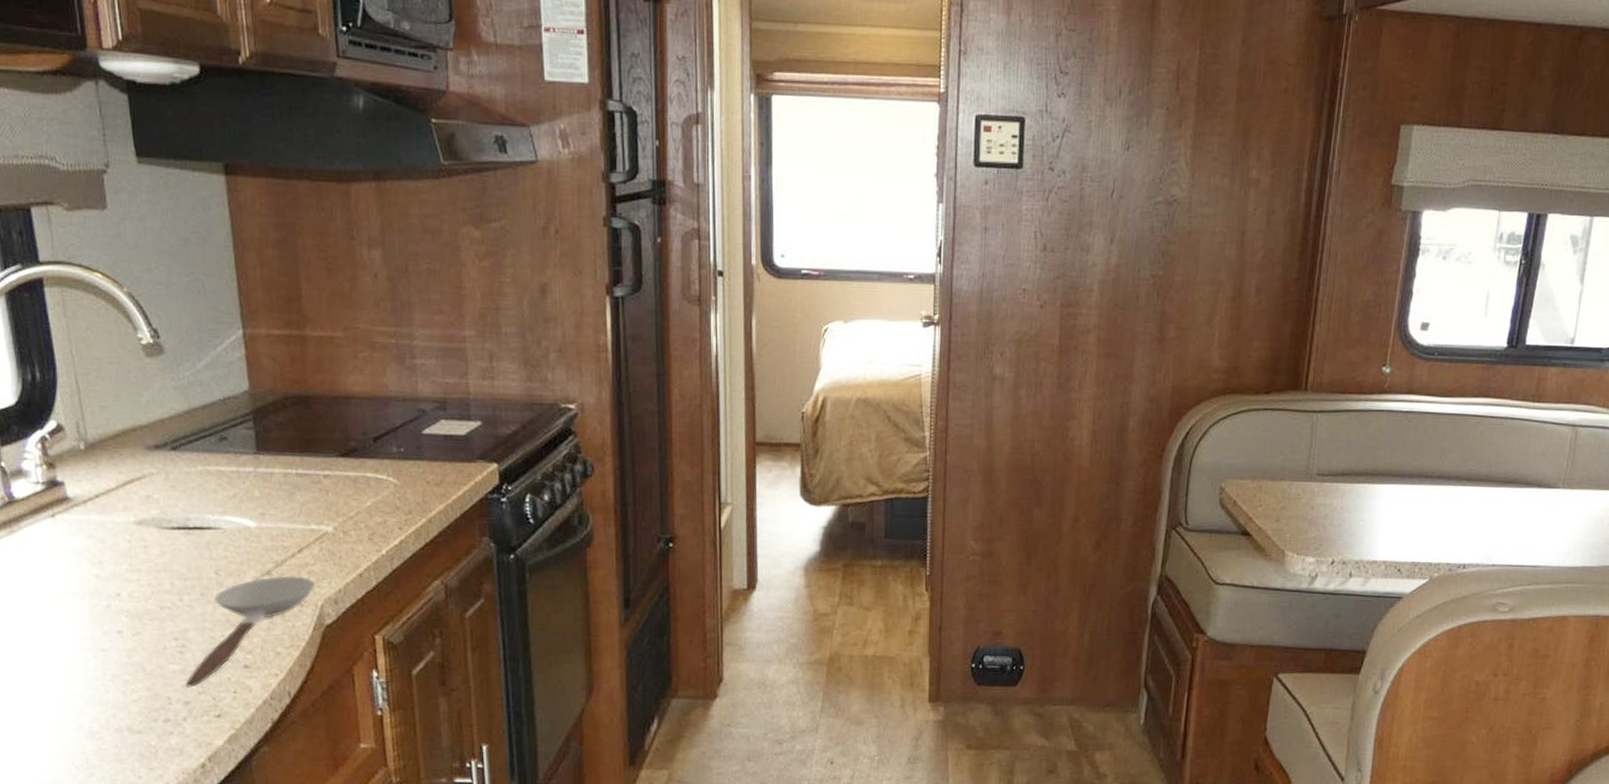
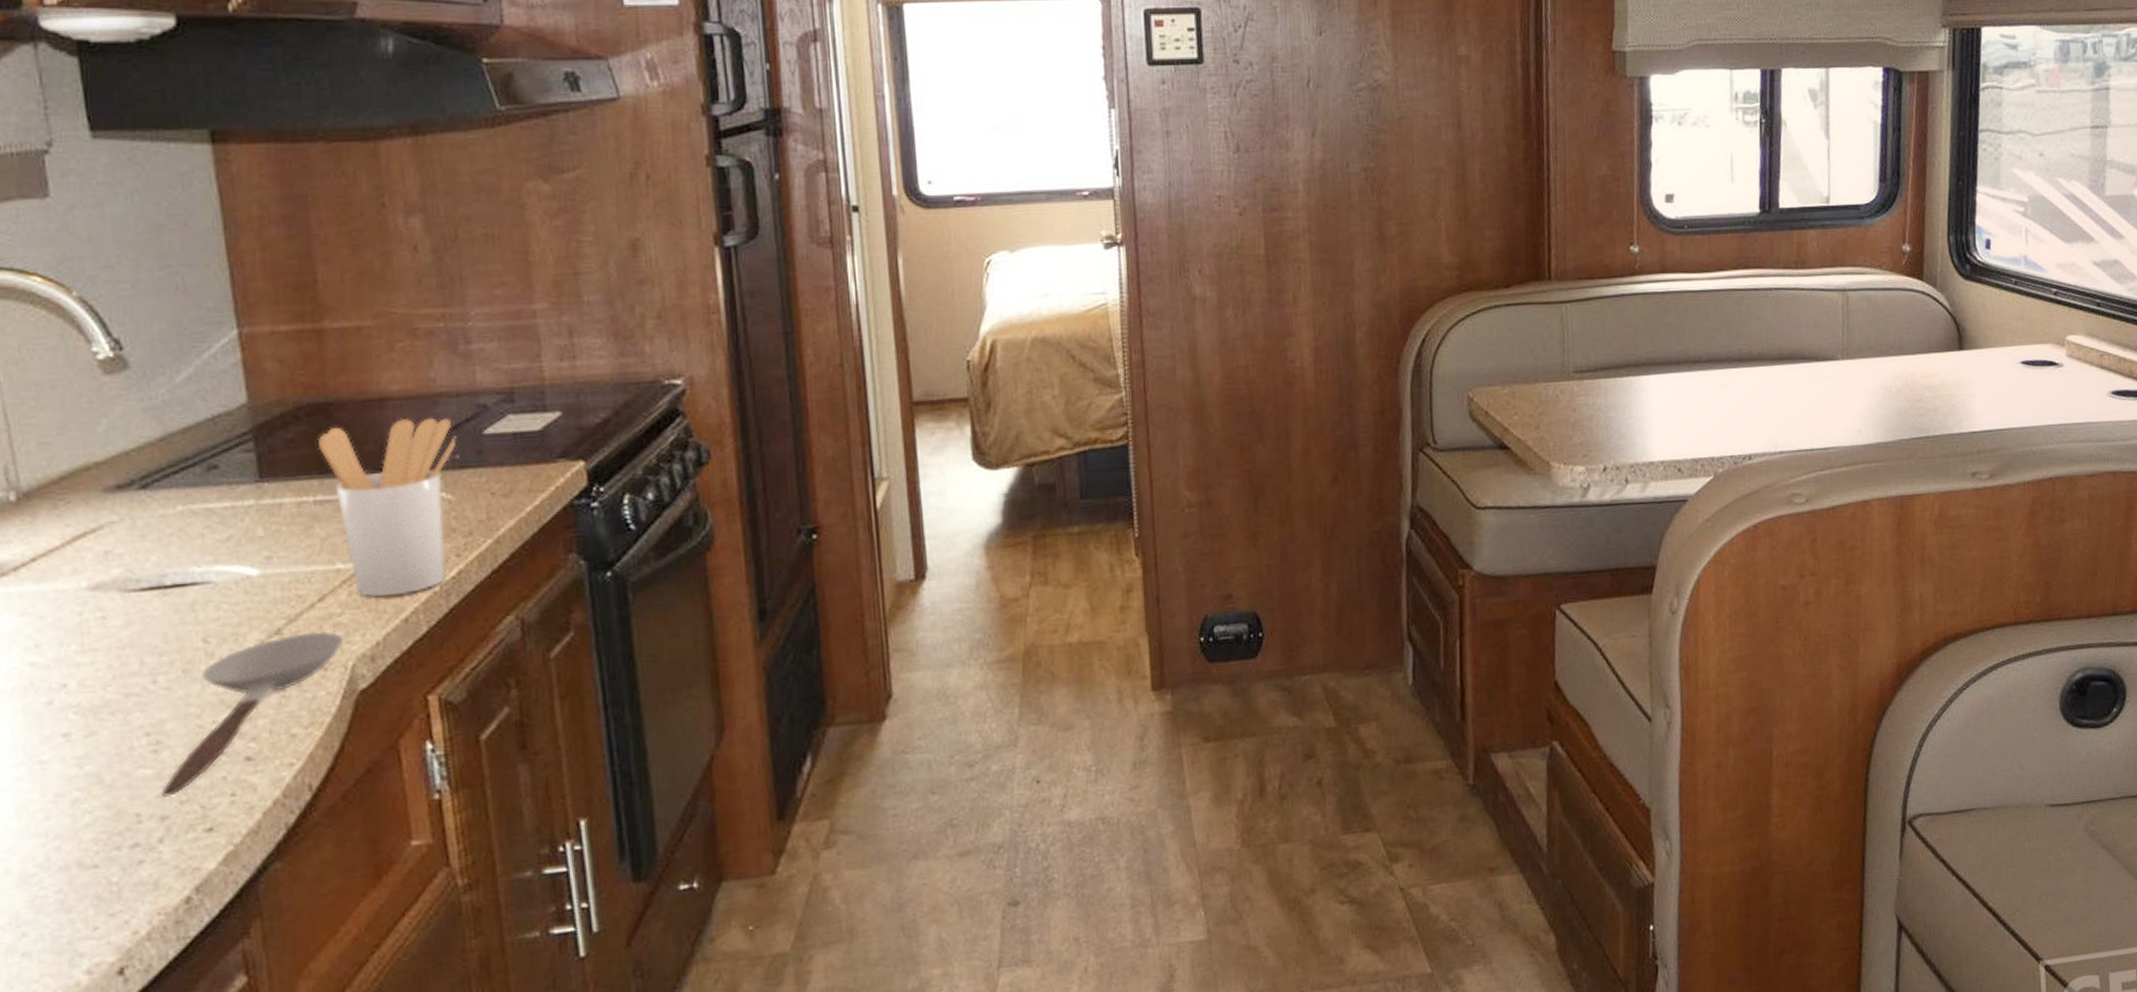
utensil holder: none [300,414,402,555] -> present [319,417,457,597]

